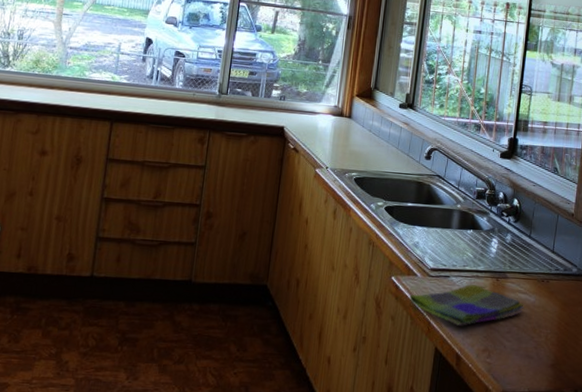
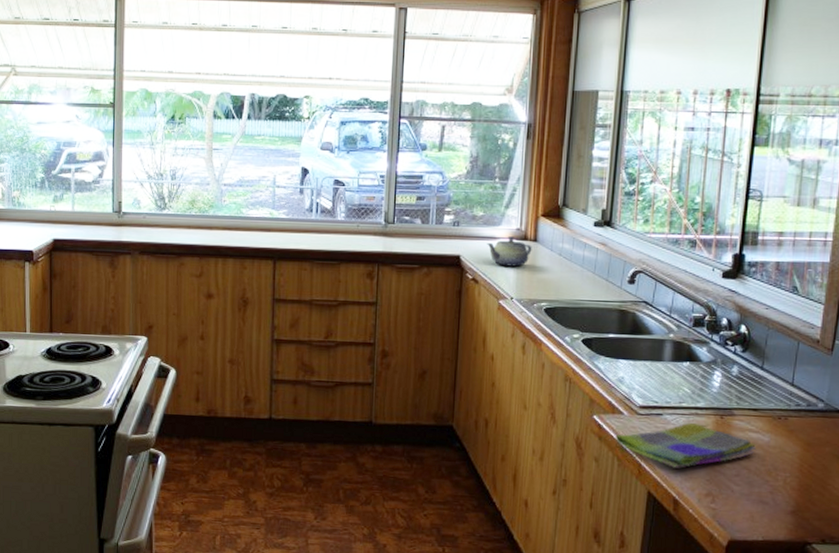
teapot: none [308,112,347,140] -> present [487,236,532,267]

